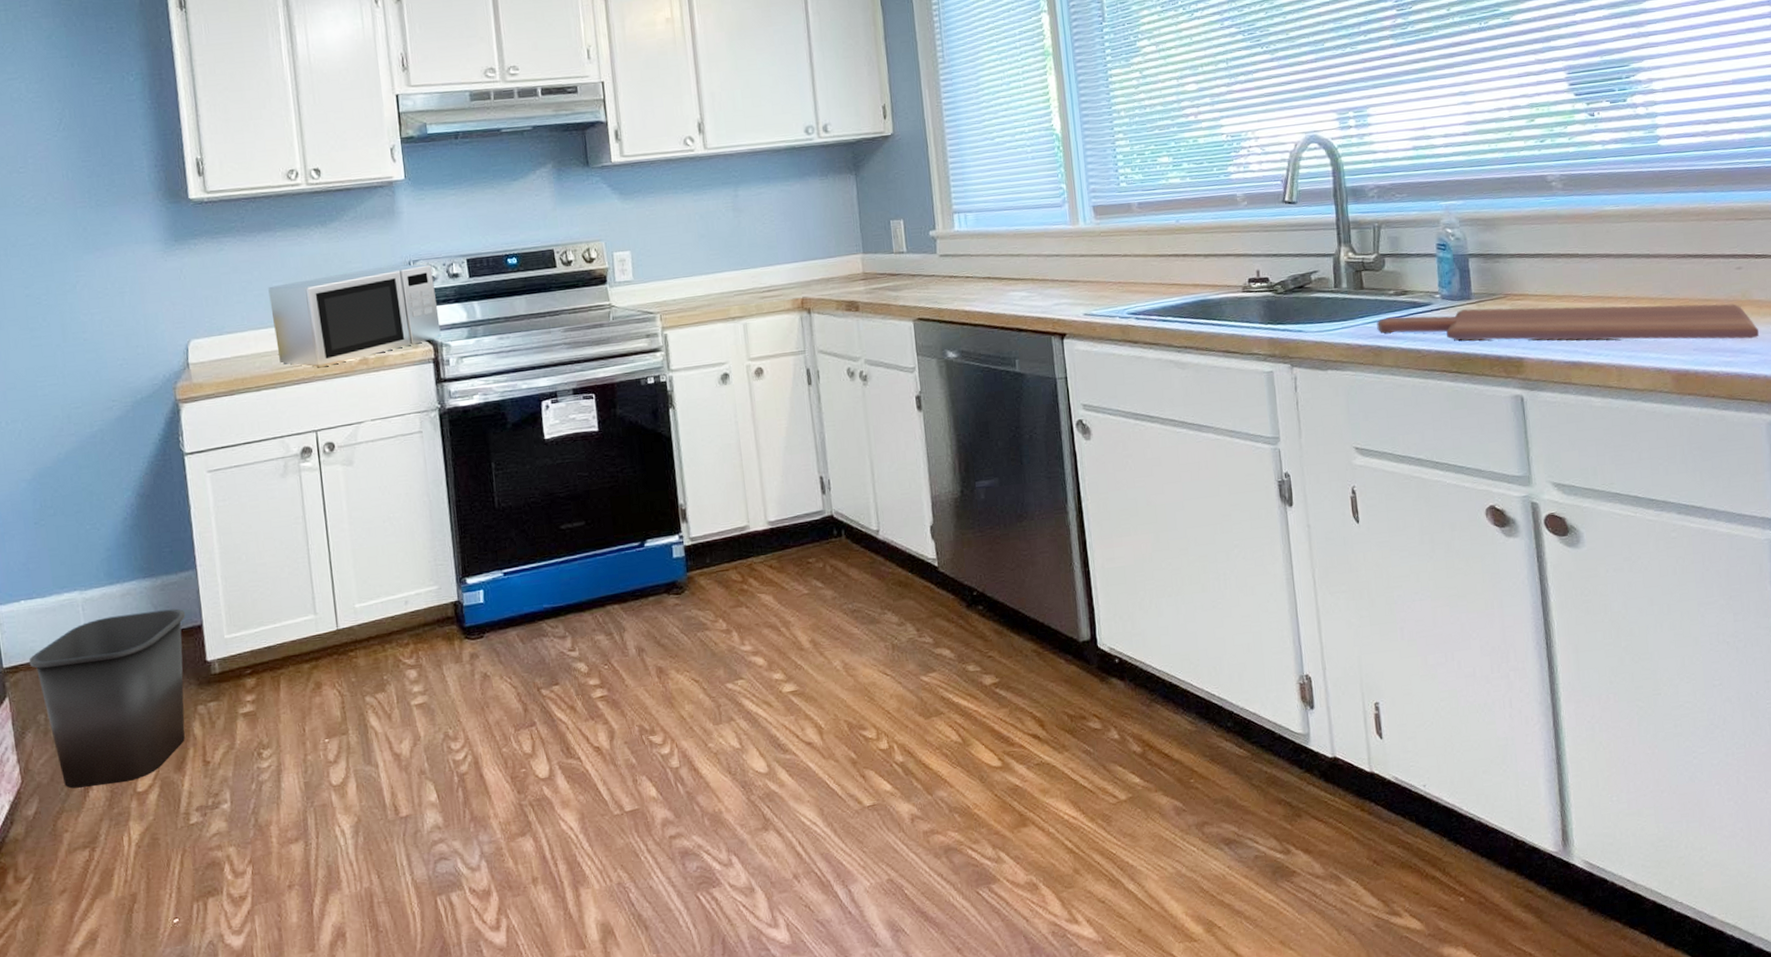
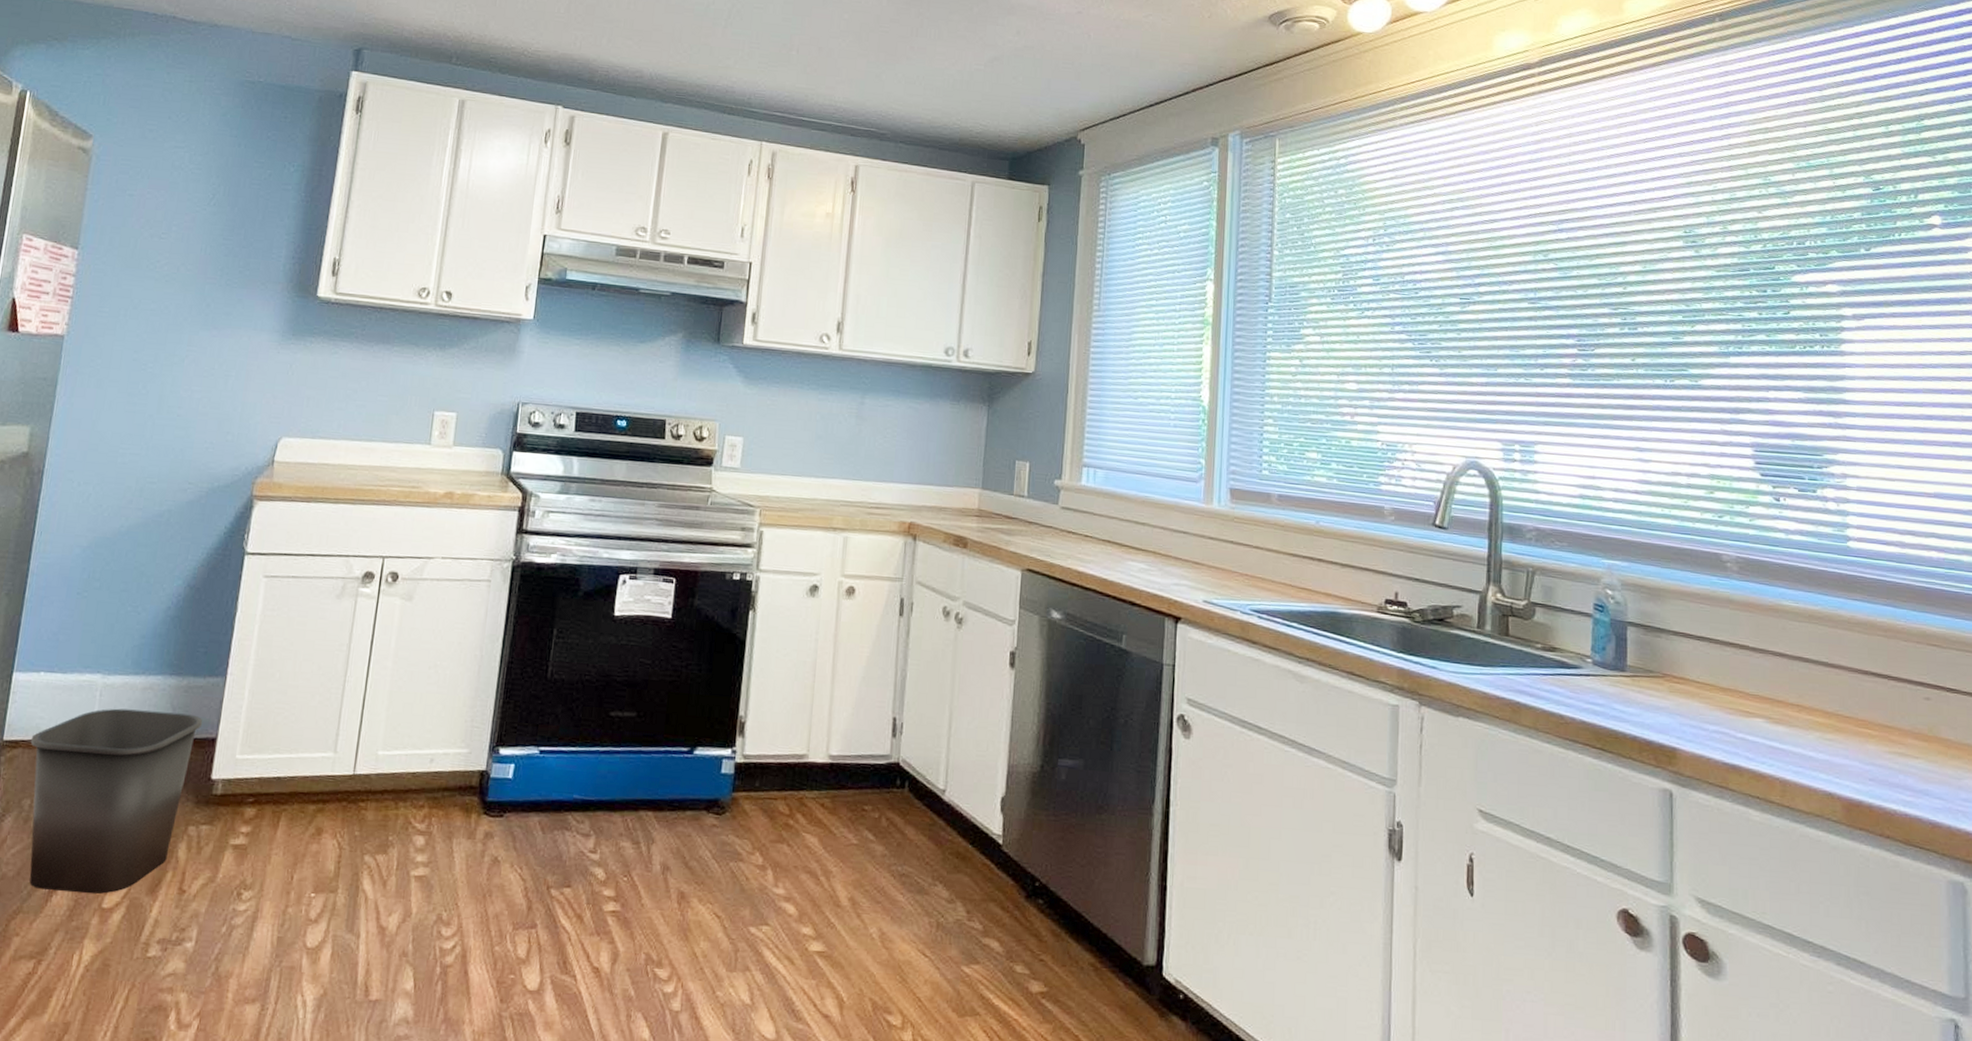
microwave: present [268,264,442,368] -> none [365,399,540,493]
cutting board: present [1376,303,1759,340] -> none [1518,672,1945,781]

